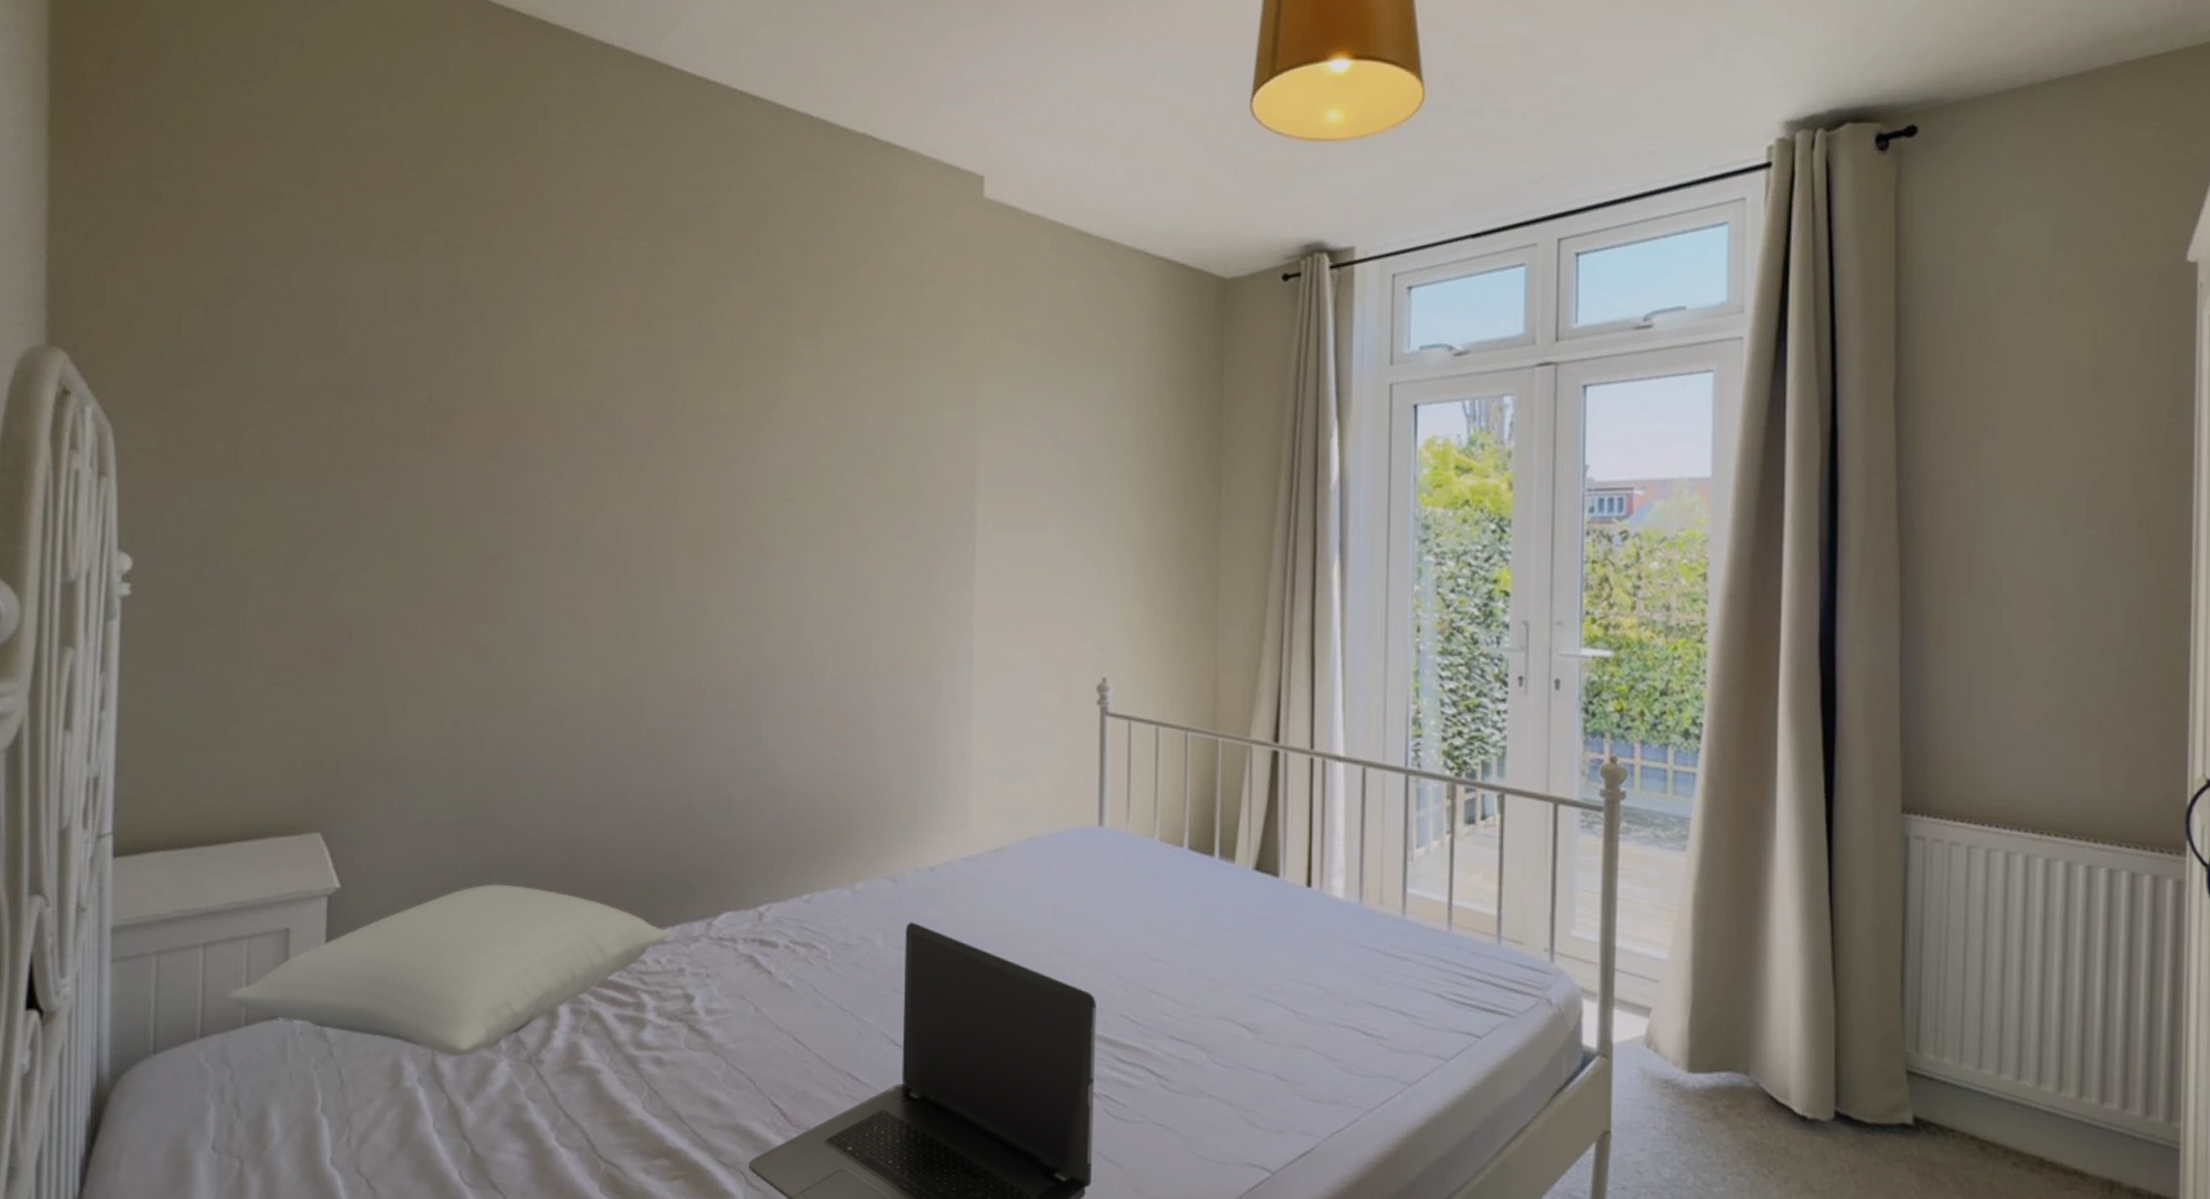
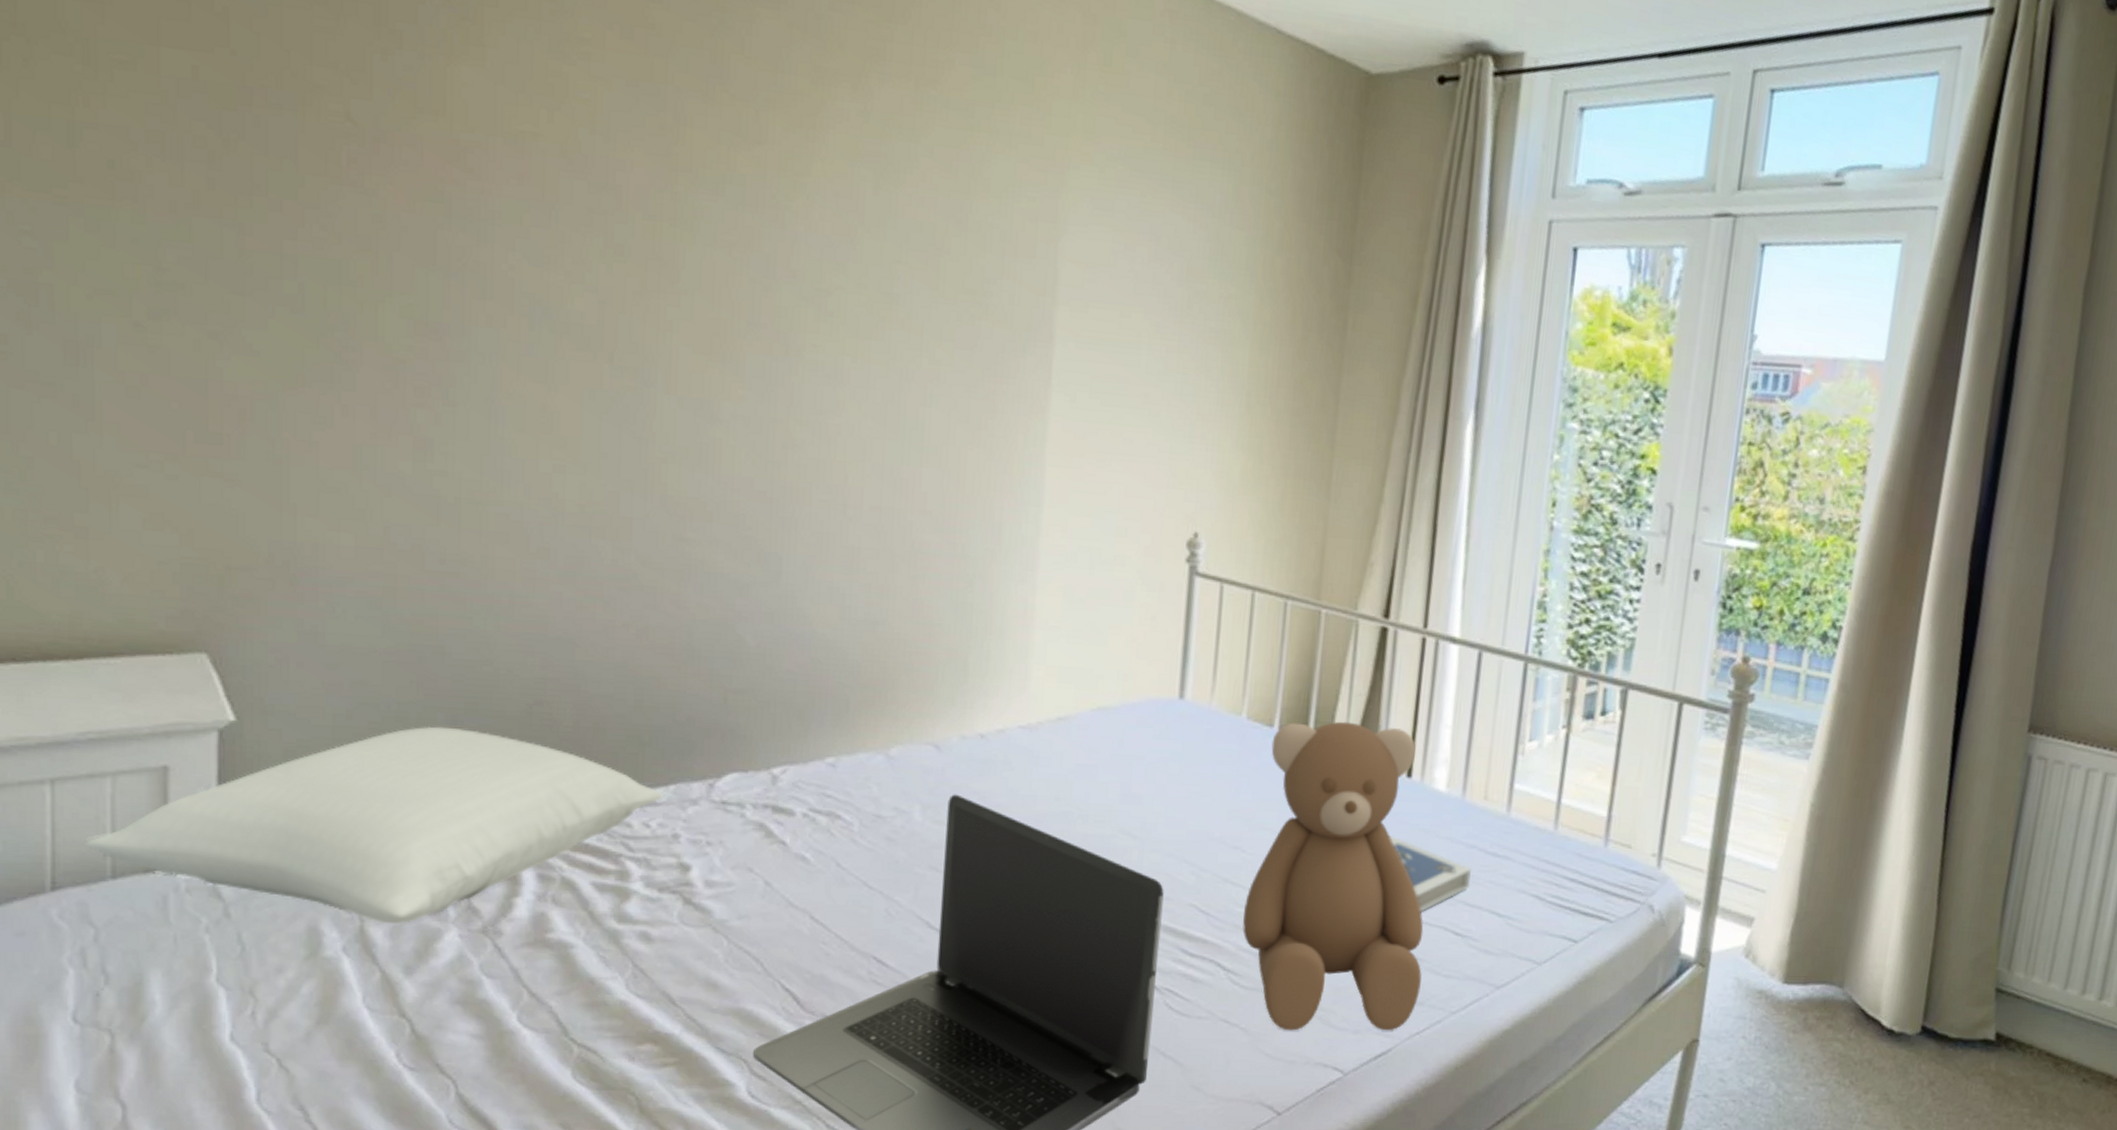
teddy bear: none [1169,838,1337,1132] -> present [1242,721,1424,1031]
hardback book: none [1295,942,1375,1014] -> present [1389,836,1471,912]

